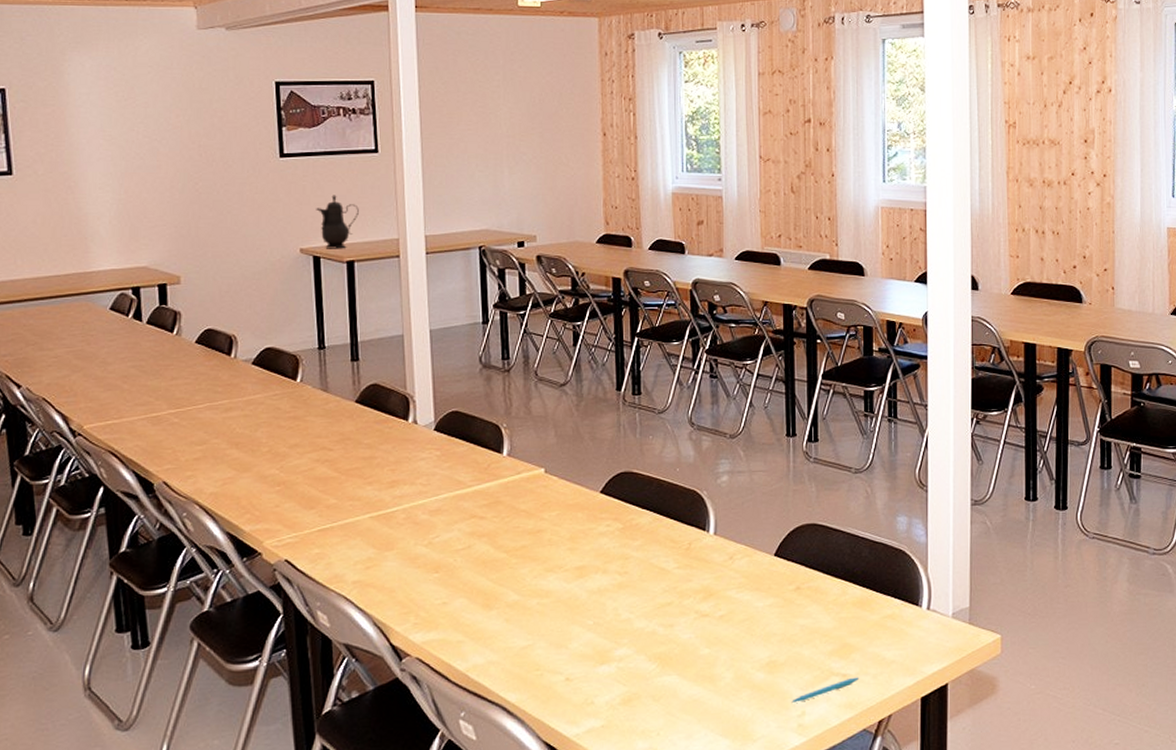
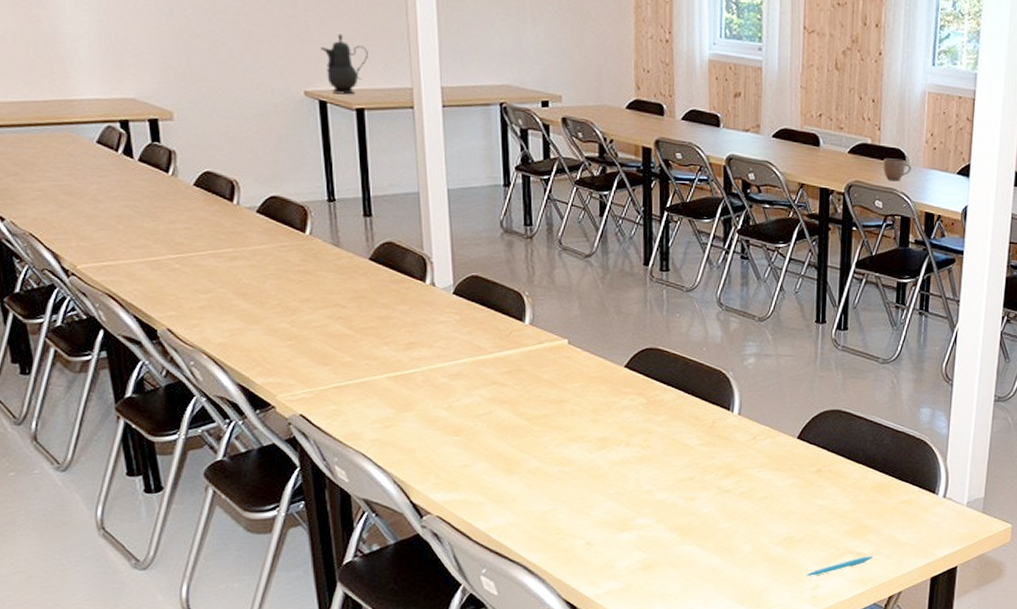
cup: none [842,271,870,293] -> present [883,158,911,182]

